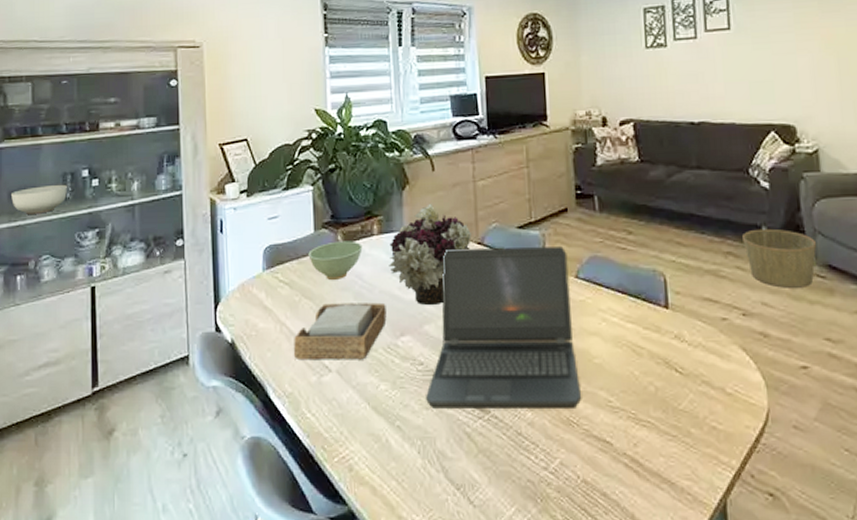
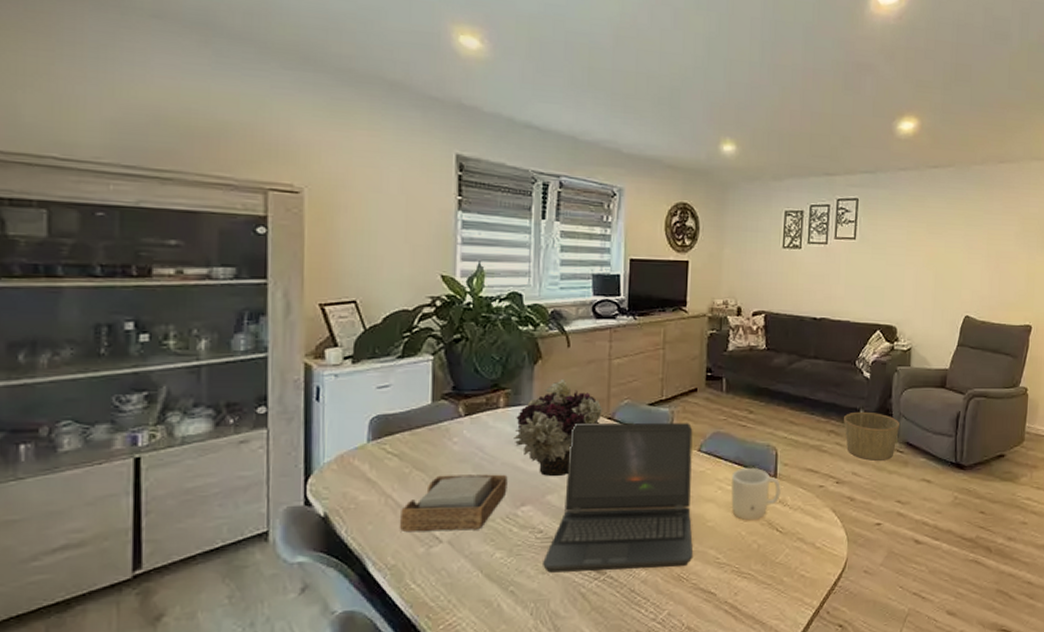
bowl: present [10,184,68,214] -> none [10,337,103,371]
bowl: present [308,241,363,281] -> none [423,413,486,453]
mug: none [615,296,677,359] -> present [730,467,782,521]

